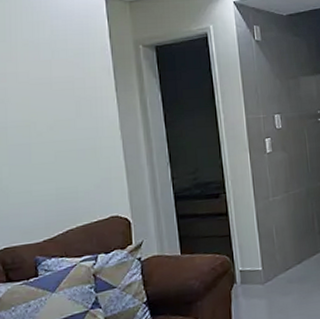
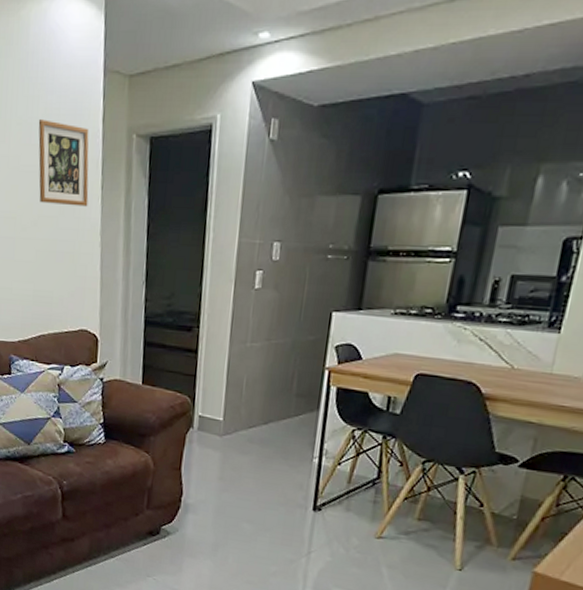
picture frame: none [45,39,104,110] -> present [38,119,89,207]

